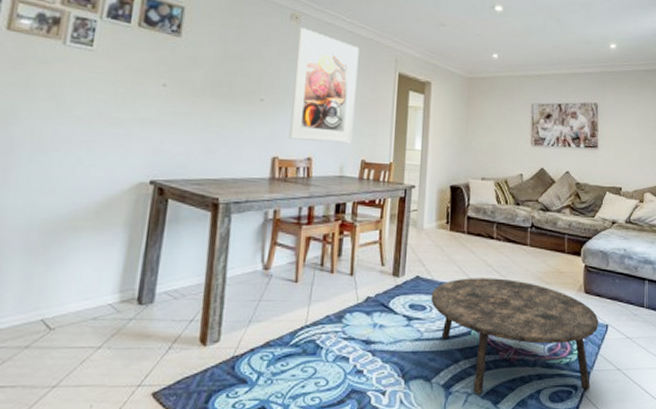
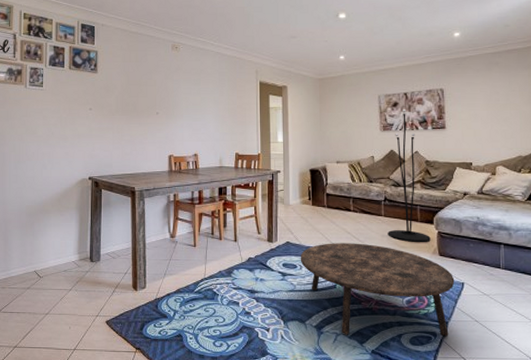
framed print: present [288,27,359,144] -> none [179,55,227,142]
floor lamp: none [532,123,577,279] -> present [388,110,431,243]

